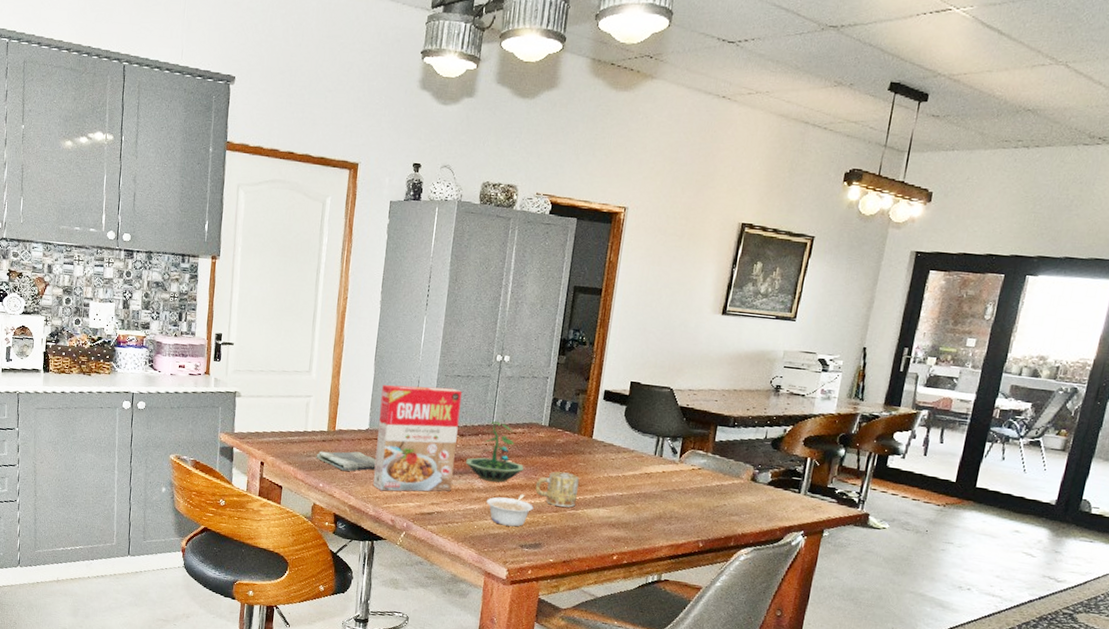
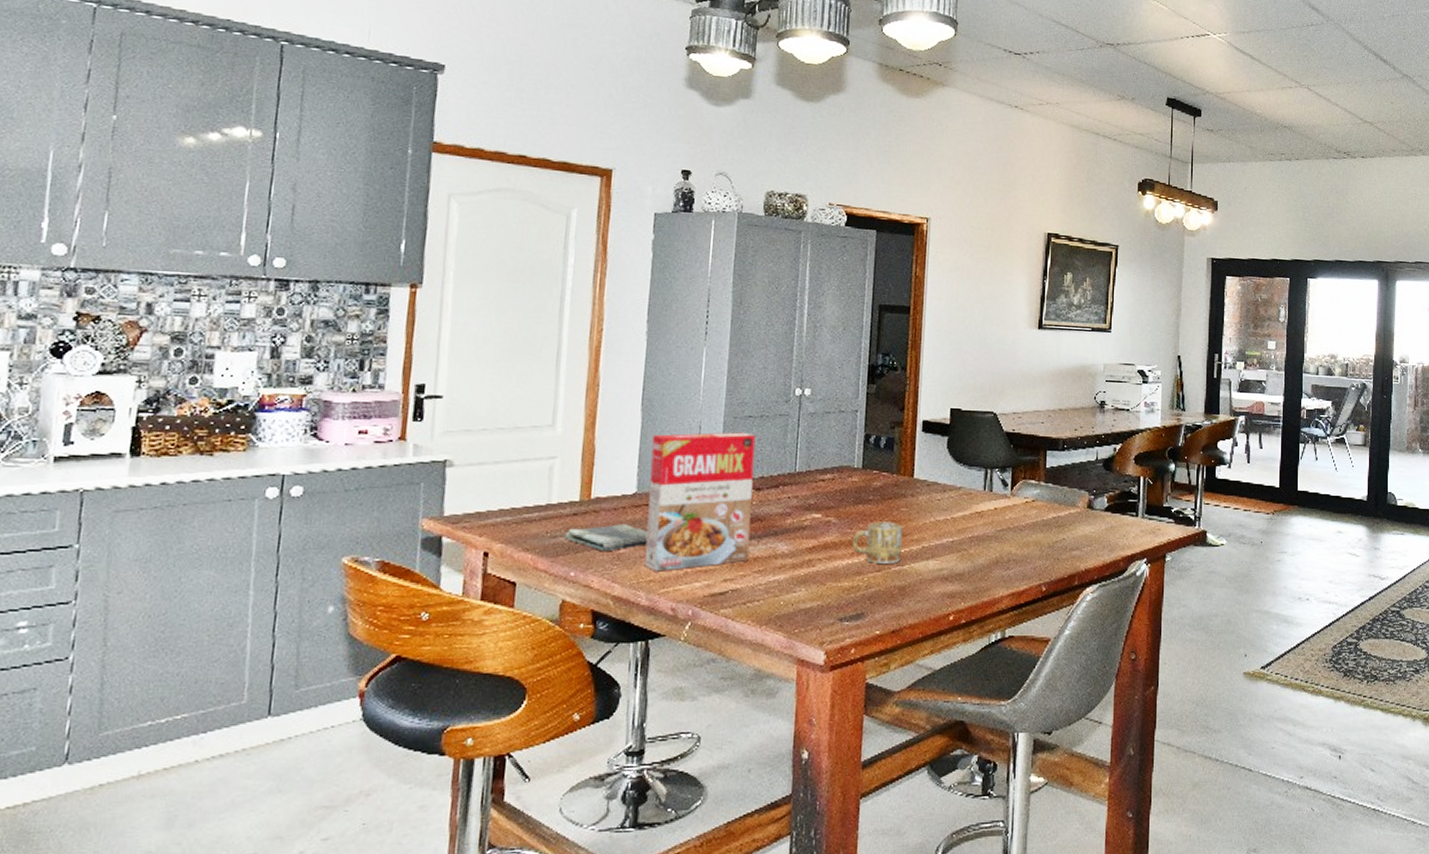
terrarium: present [466,421,524,483] -> none [765,467,837,543]
legume: present [486,494,534,527] -> none [793,554,852,596]

